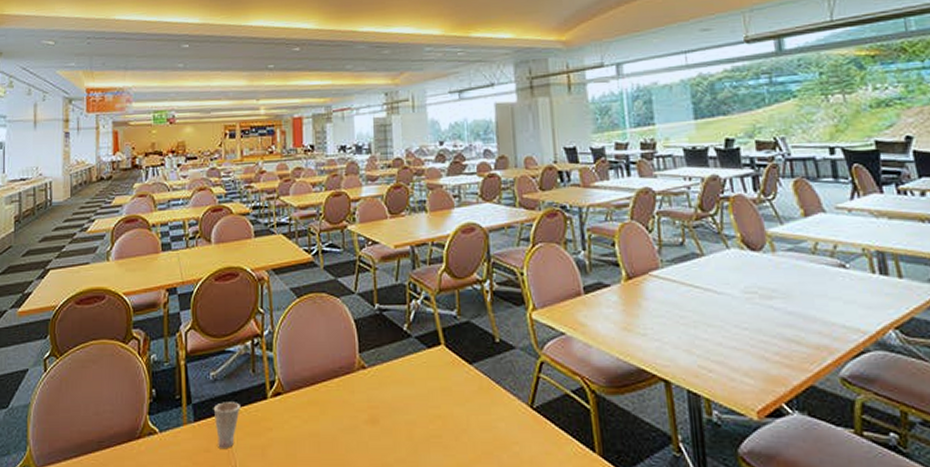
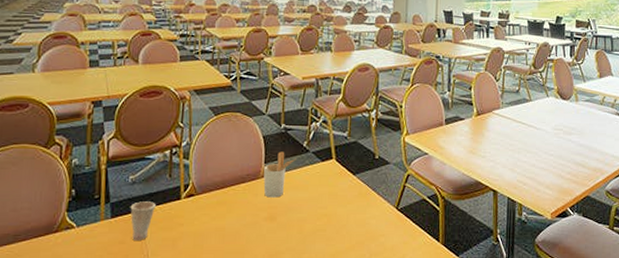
utensil holder: none [358,337,396,395] -> present [263,151,296,198]

